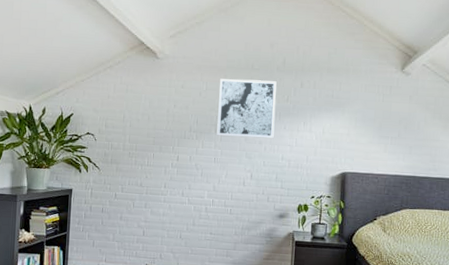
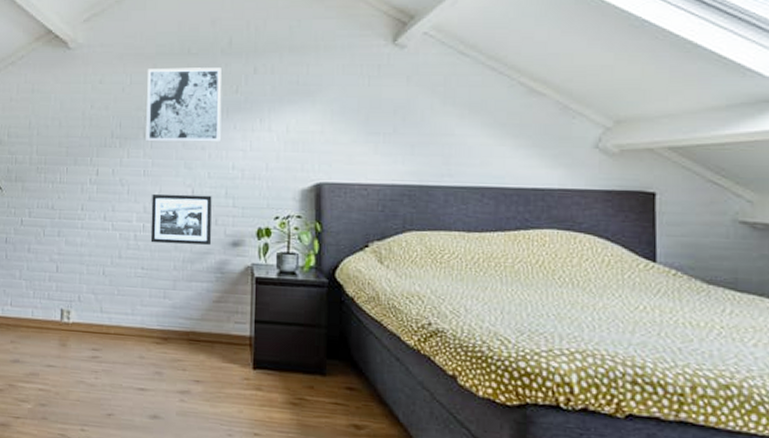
picture frame: none [218,177,266,216] -> present [150,194,212,245]

